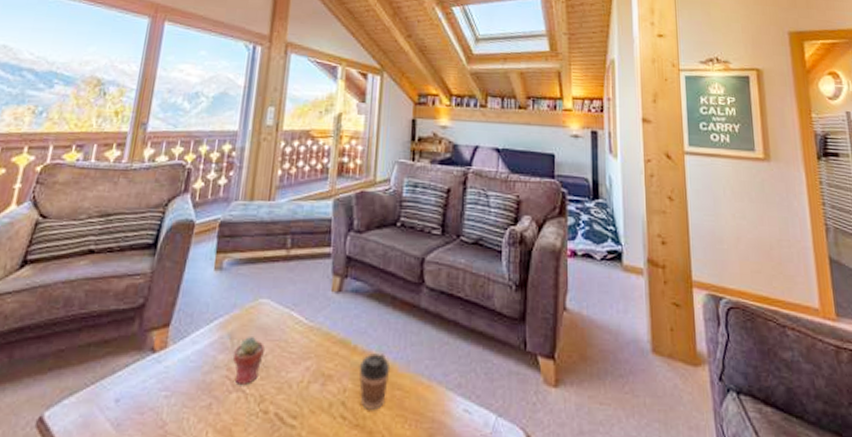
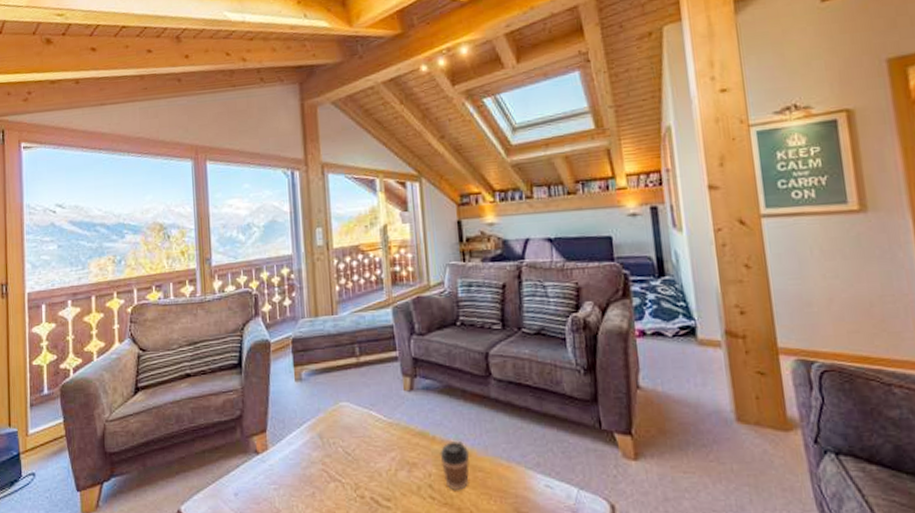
potted succulent: present [232,337,265,385] -> none [325,435,352,476]

